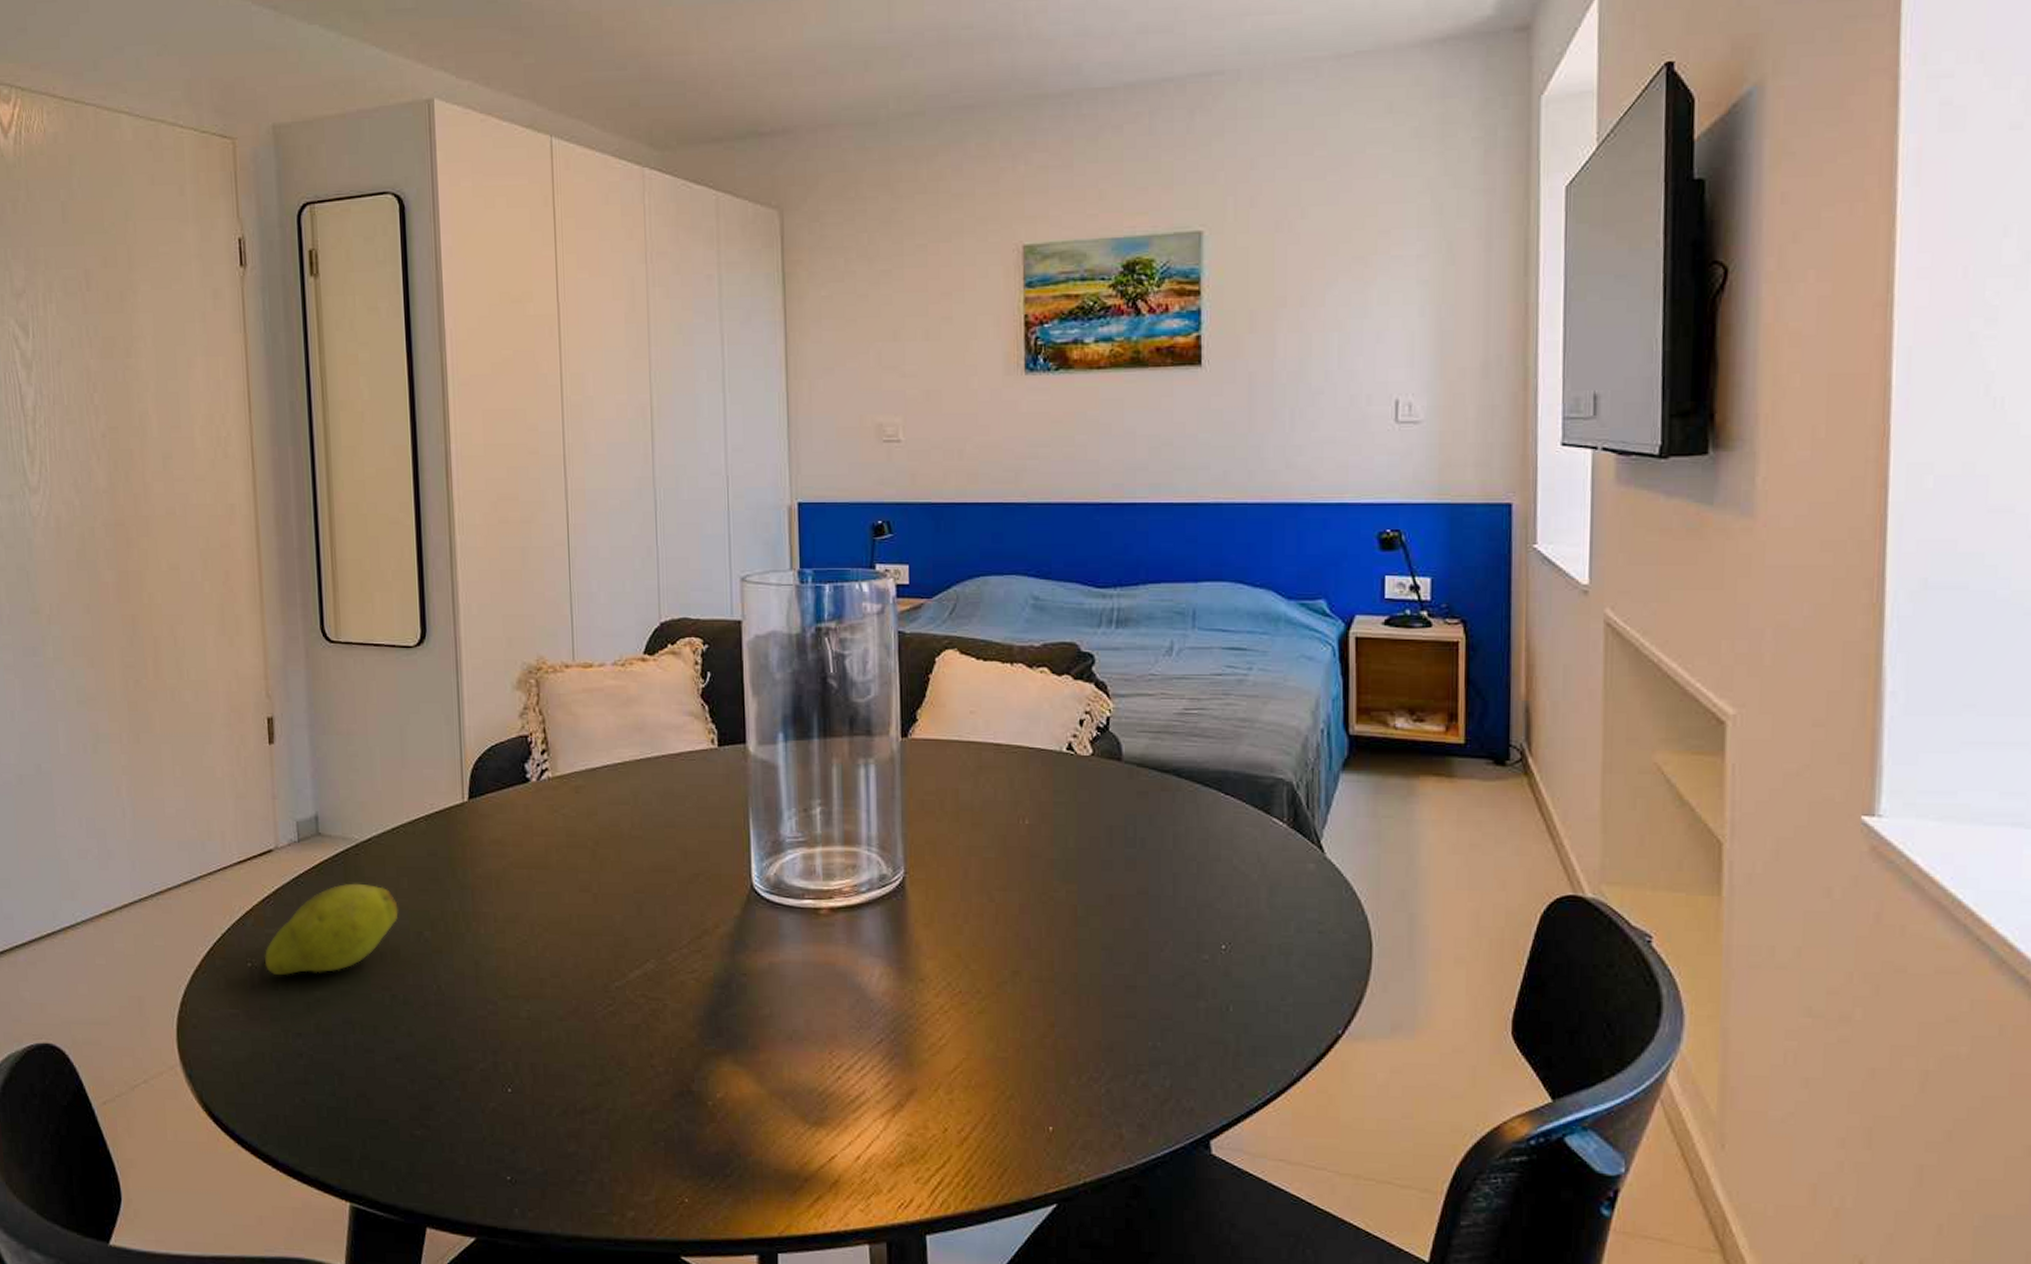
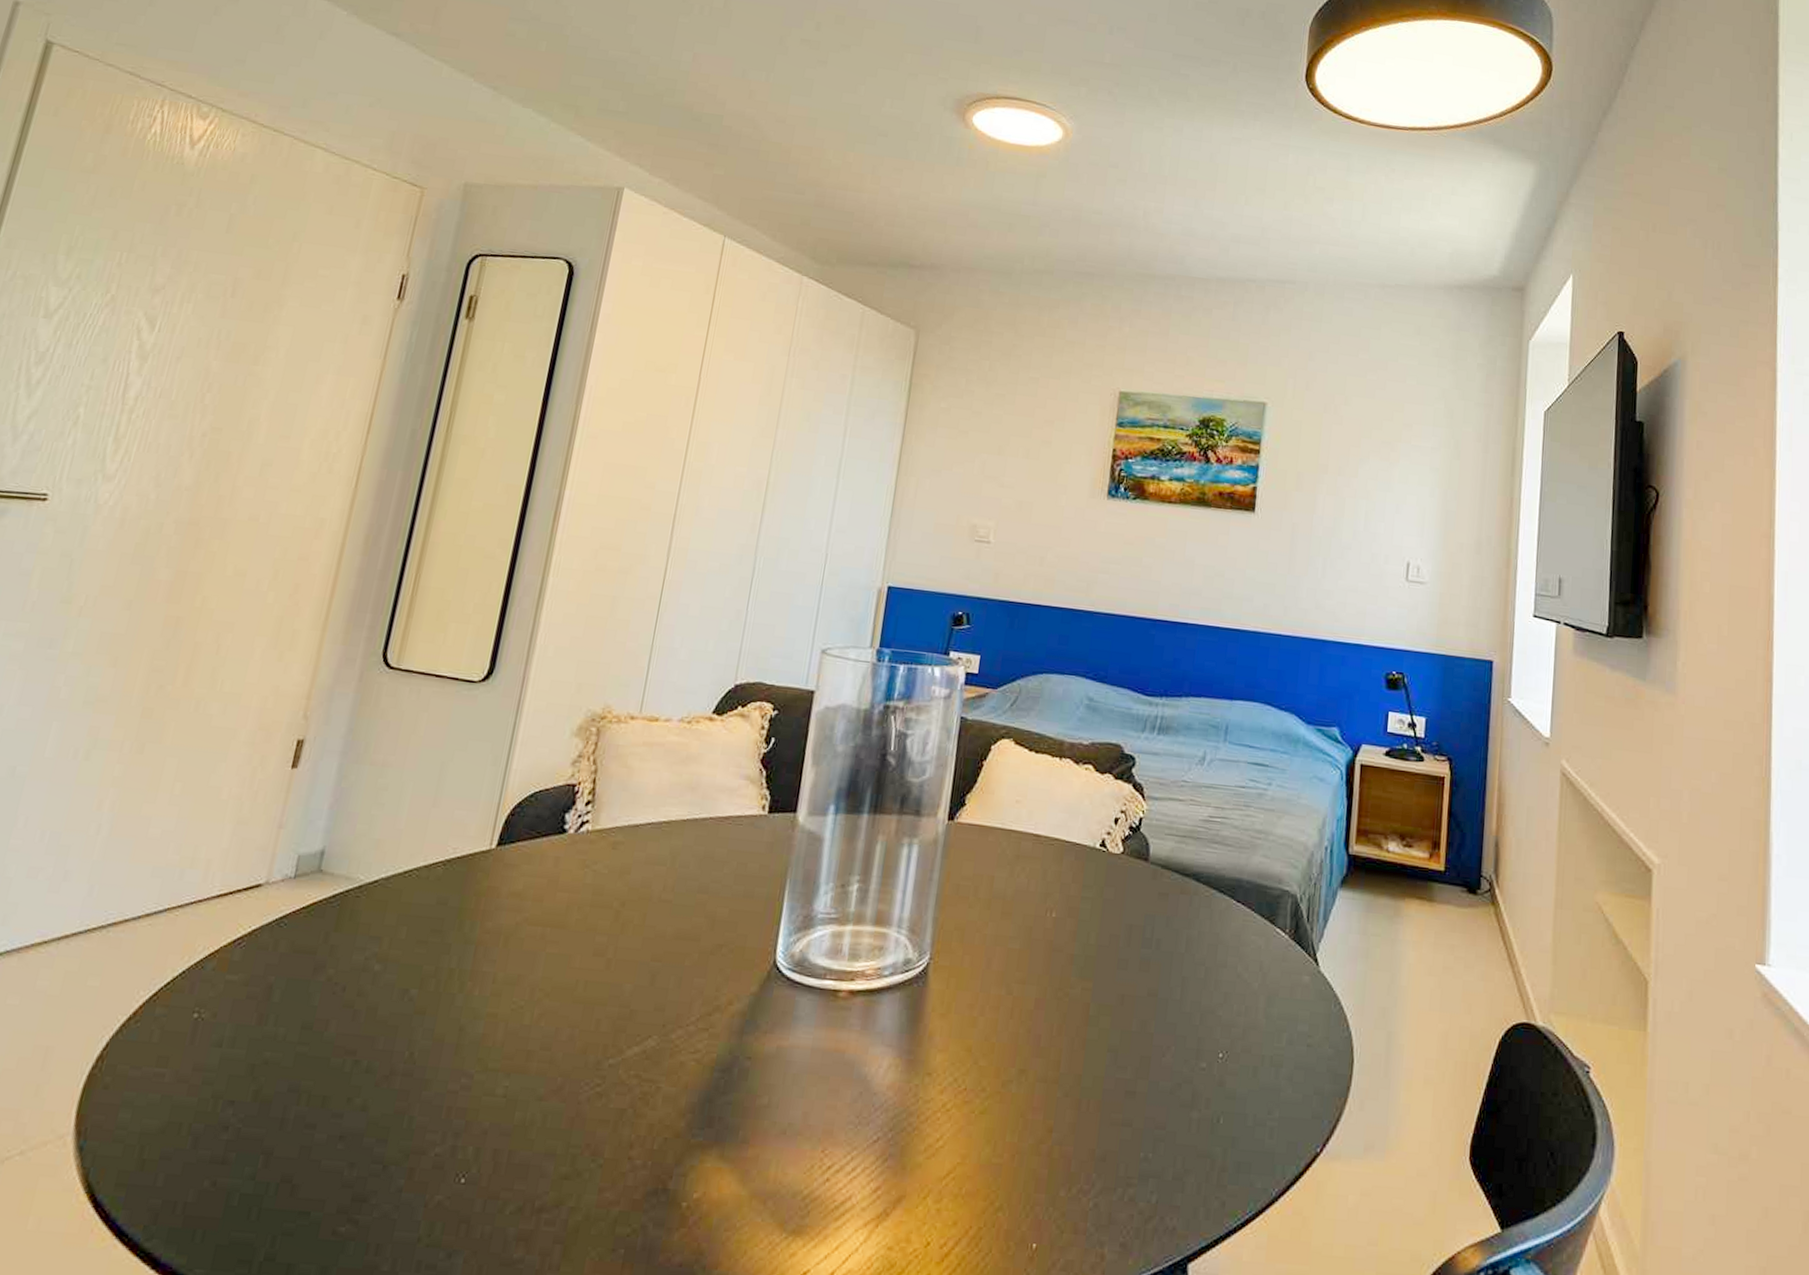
fruit: present [264,883,399,976] -> none [213,928,389,1031]

